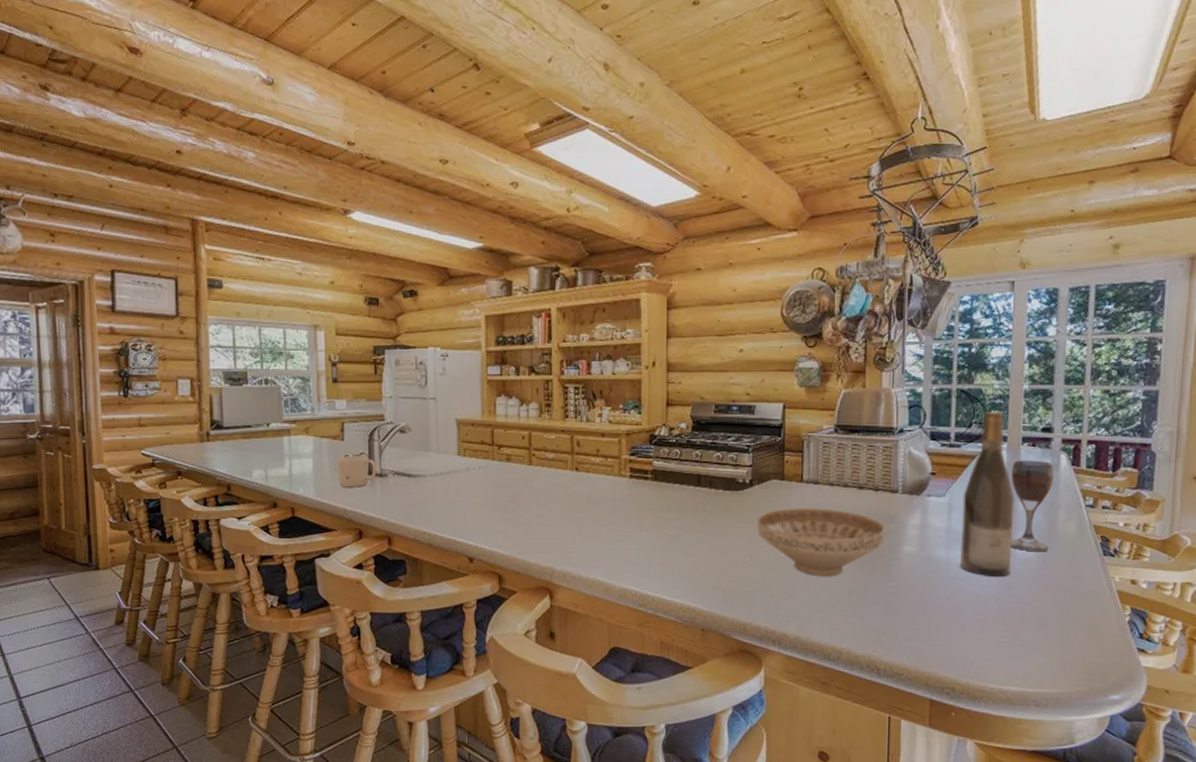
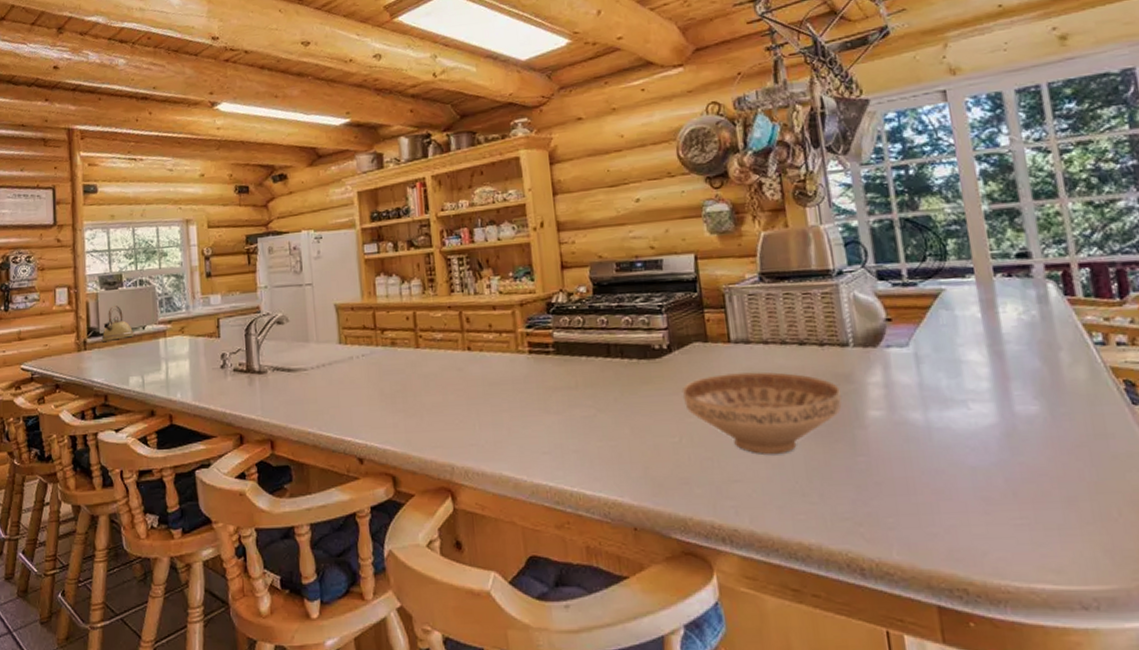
kettle: none [225,400,259,436] -> present [101,304,134,343]
mug: present [337,455,377,487] -> none [214,351,255,389]
wine bottle: present [960,411,1015,576] -> none [931,238,1012,441]
cup: present [1010,460,1054,552] -> none [986,293,1057,407]

